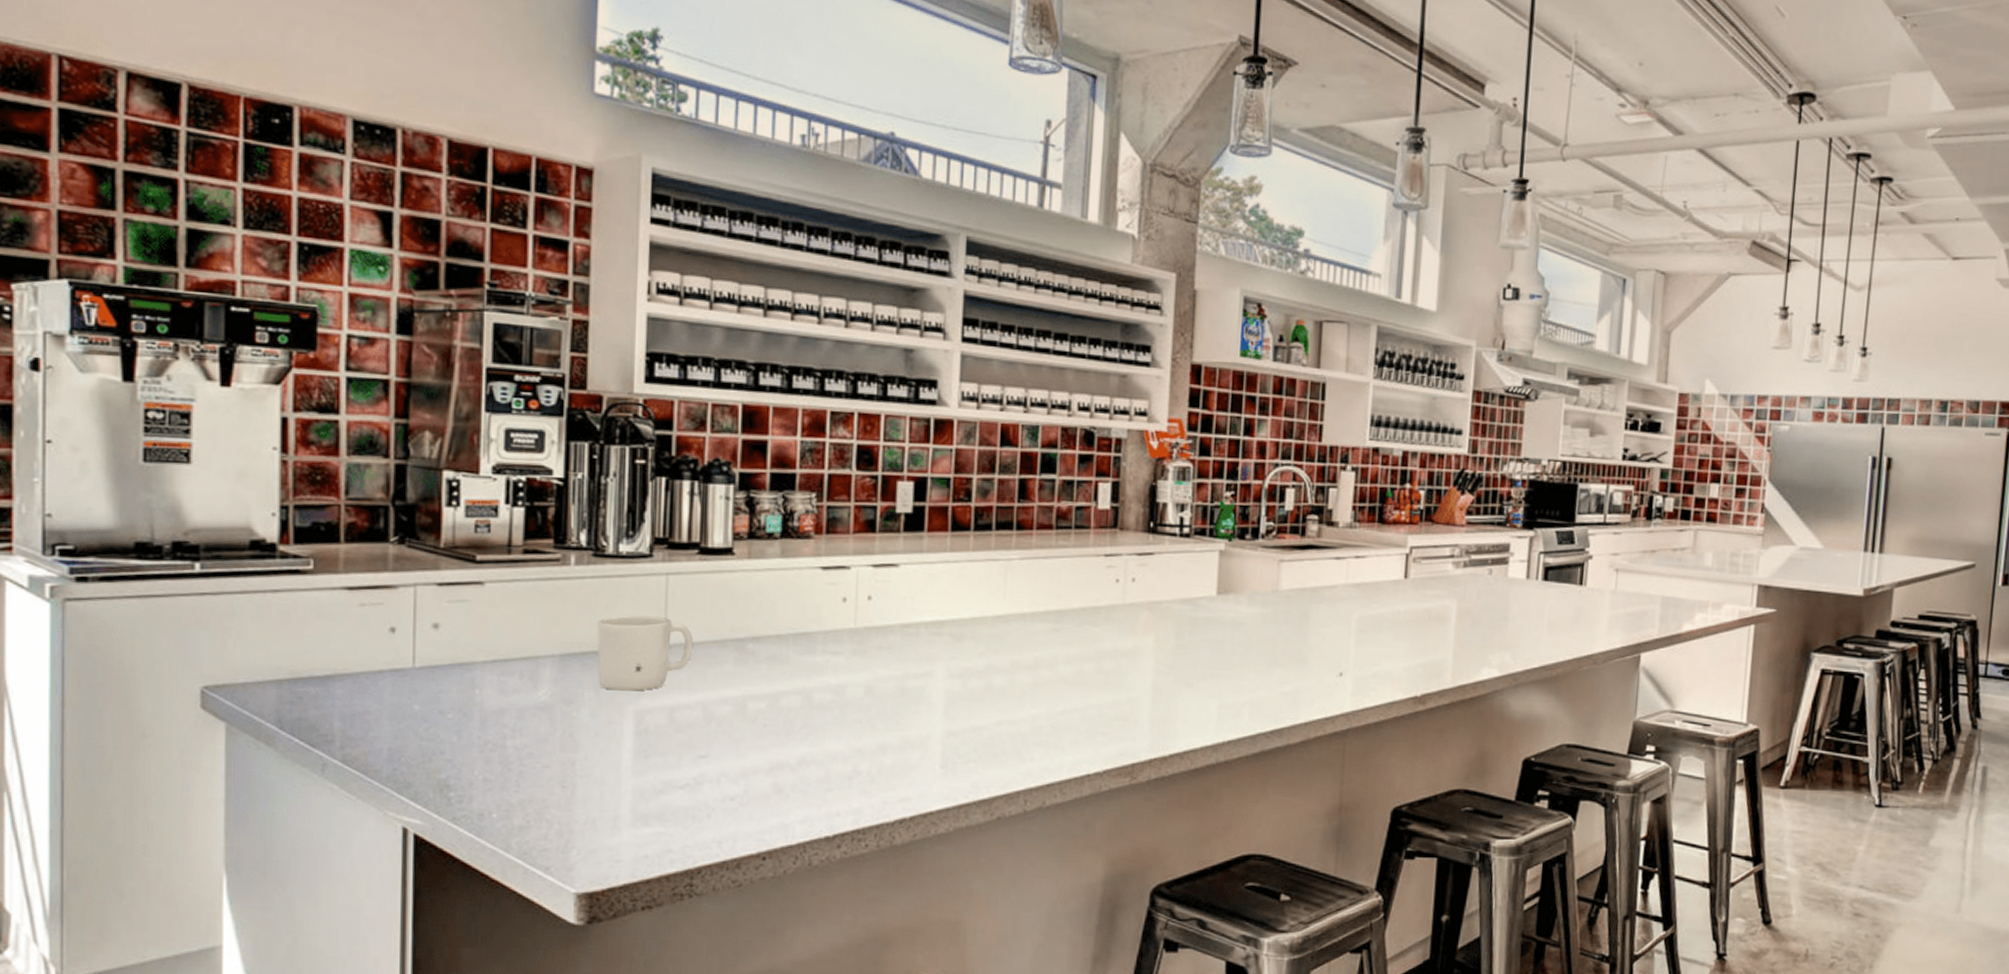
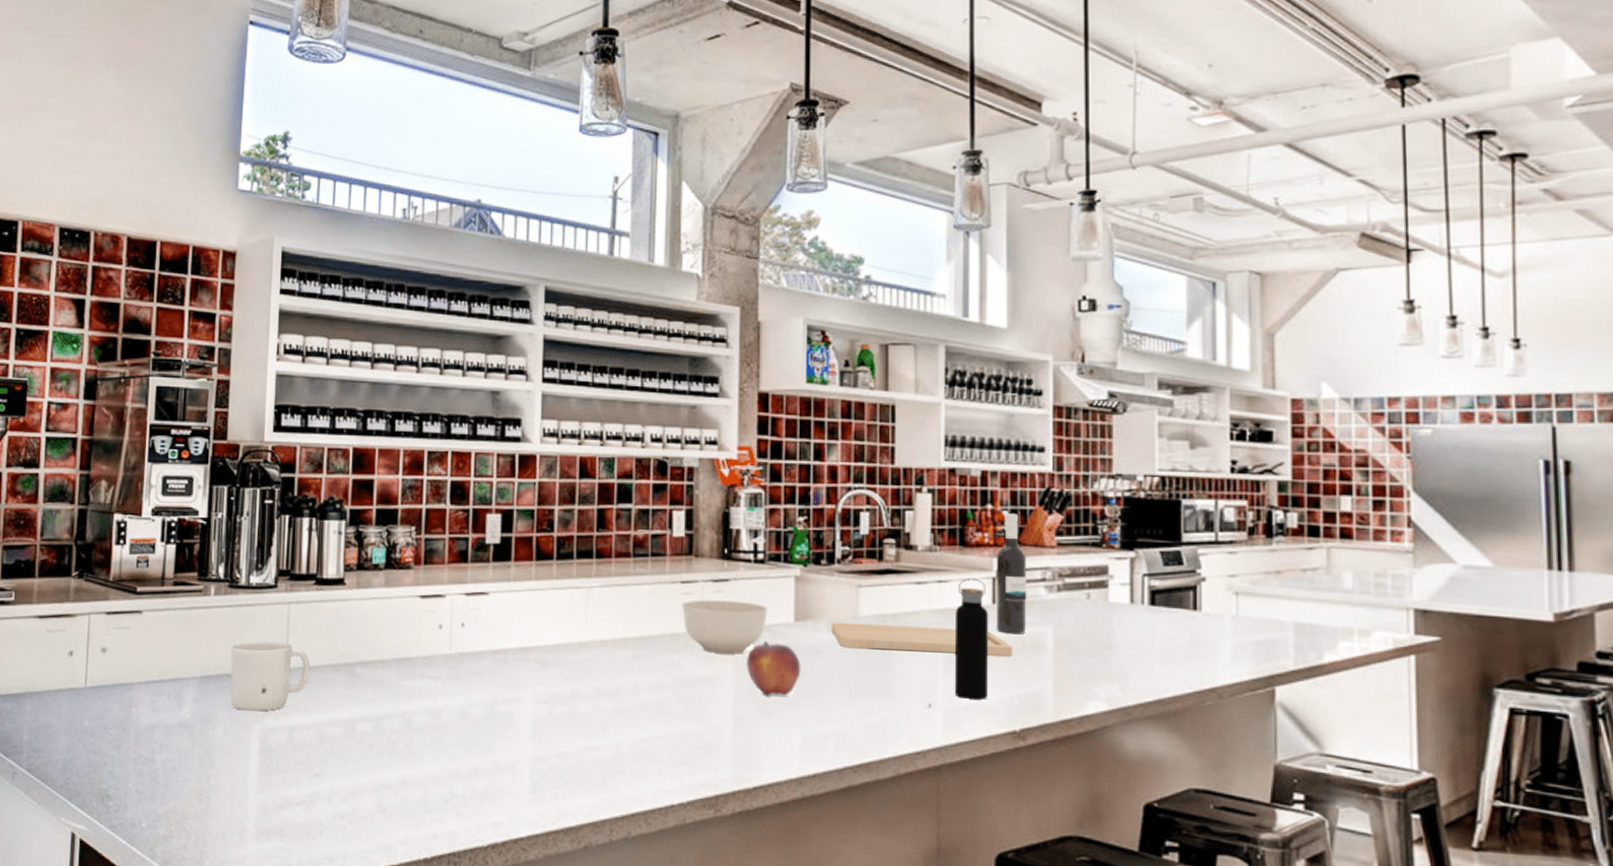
bowl: none [1104,573,1191,627] -> present [682,599,767,654]
fruit: none [1167,614,1222,667] -> present [746,641,801,696]
cutting board: none [1252,595,1420,628] -> present [831,622,1013,656]
water bottle: none [1364,554,1401,668] -> present [954,578,989,700]
wine bottle: none [1406,493,1439,608] -> present [996,513,1027,635]

